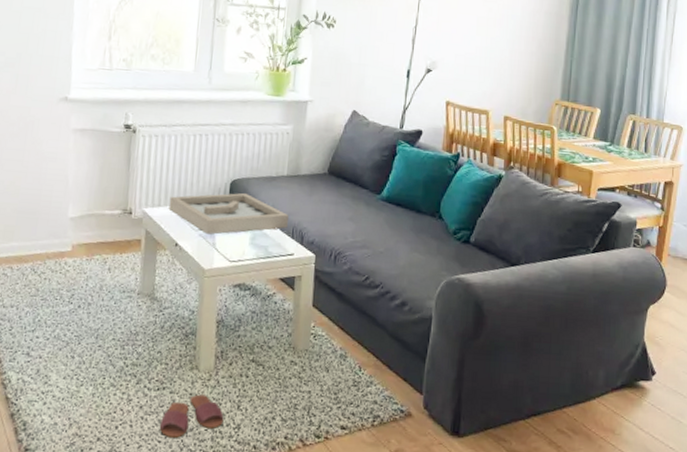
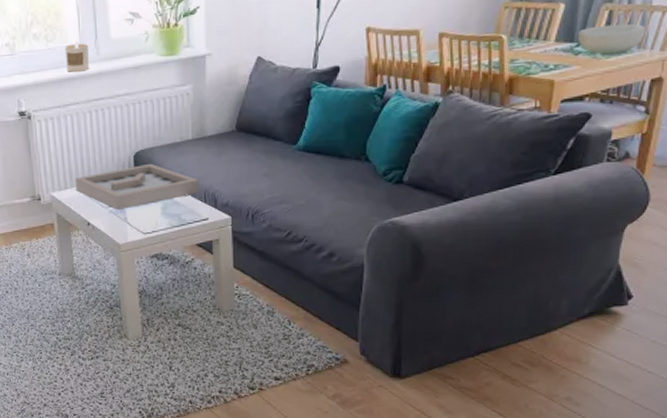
slippers: present [159,394,224,438] -> none [98,360,158,399]
candle: none [178,68,203,98] -> present [64,40,90,73]
bowl: none [611,131,660,157] -> present [578,23,646,55]

